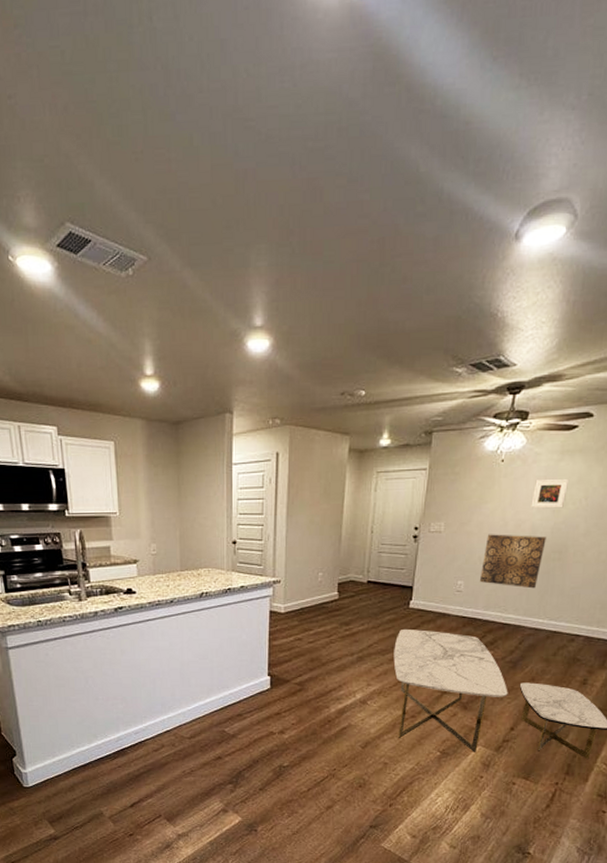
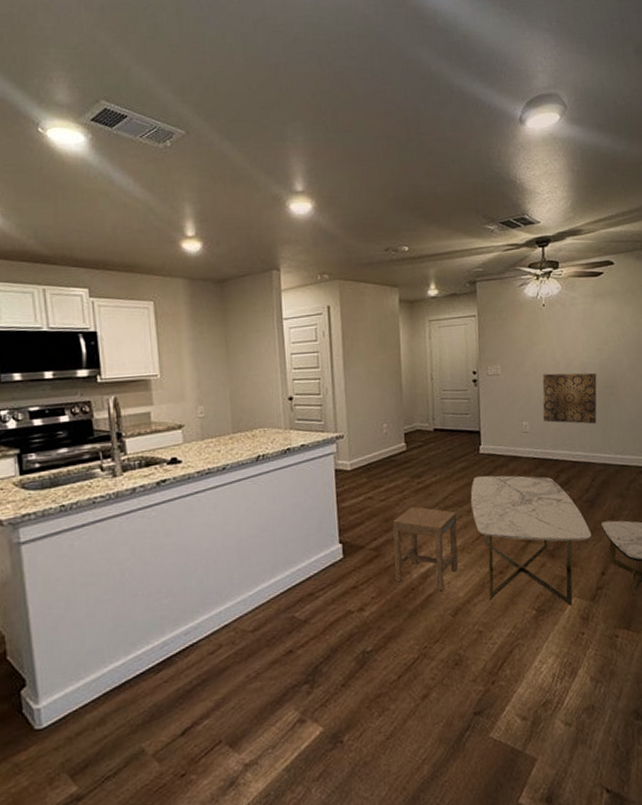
stool: none [314,650,378,726] -> present [392,506,458,592]
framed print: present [531,479,570,509] -> none [576,319,606,347]

